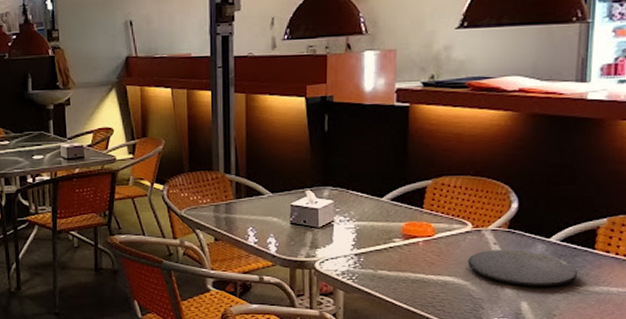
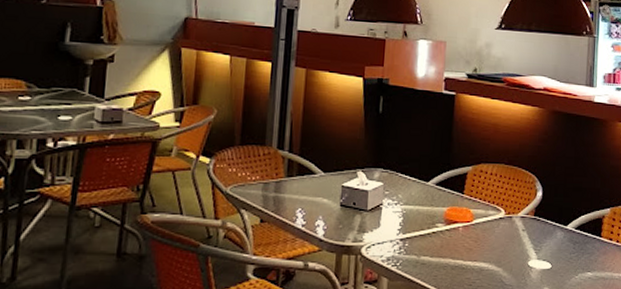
plate: present [467,249,579,287] -> none [500,236,589,273]

